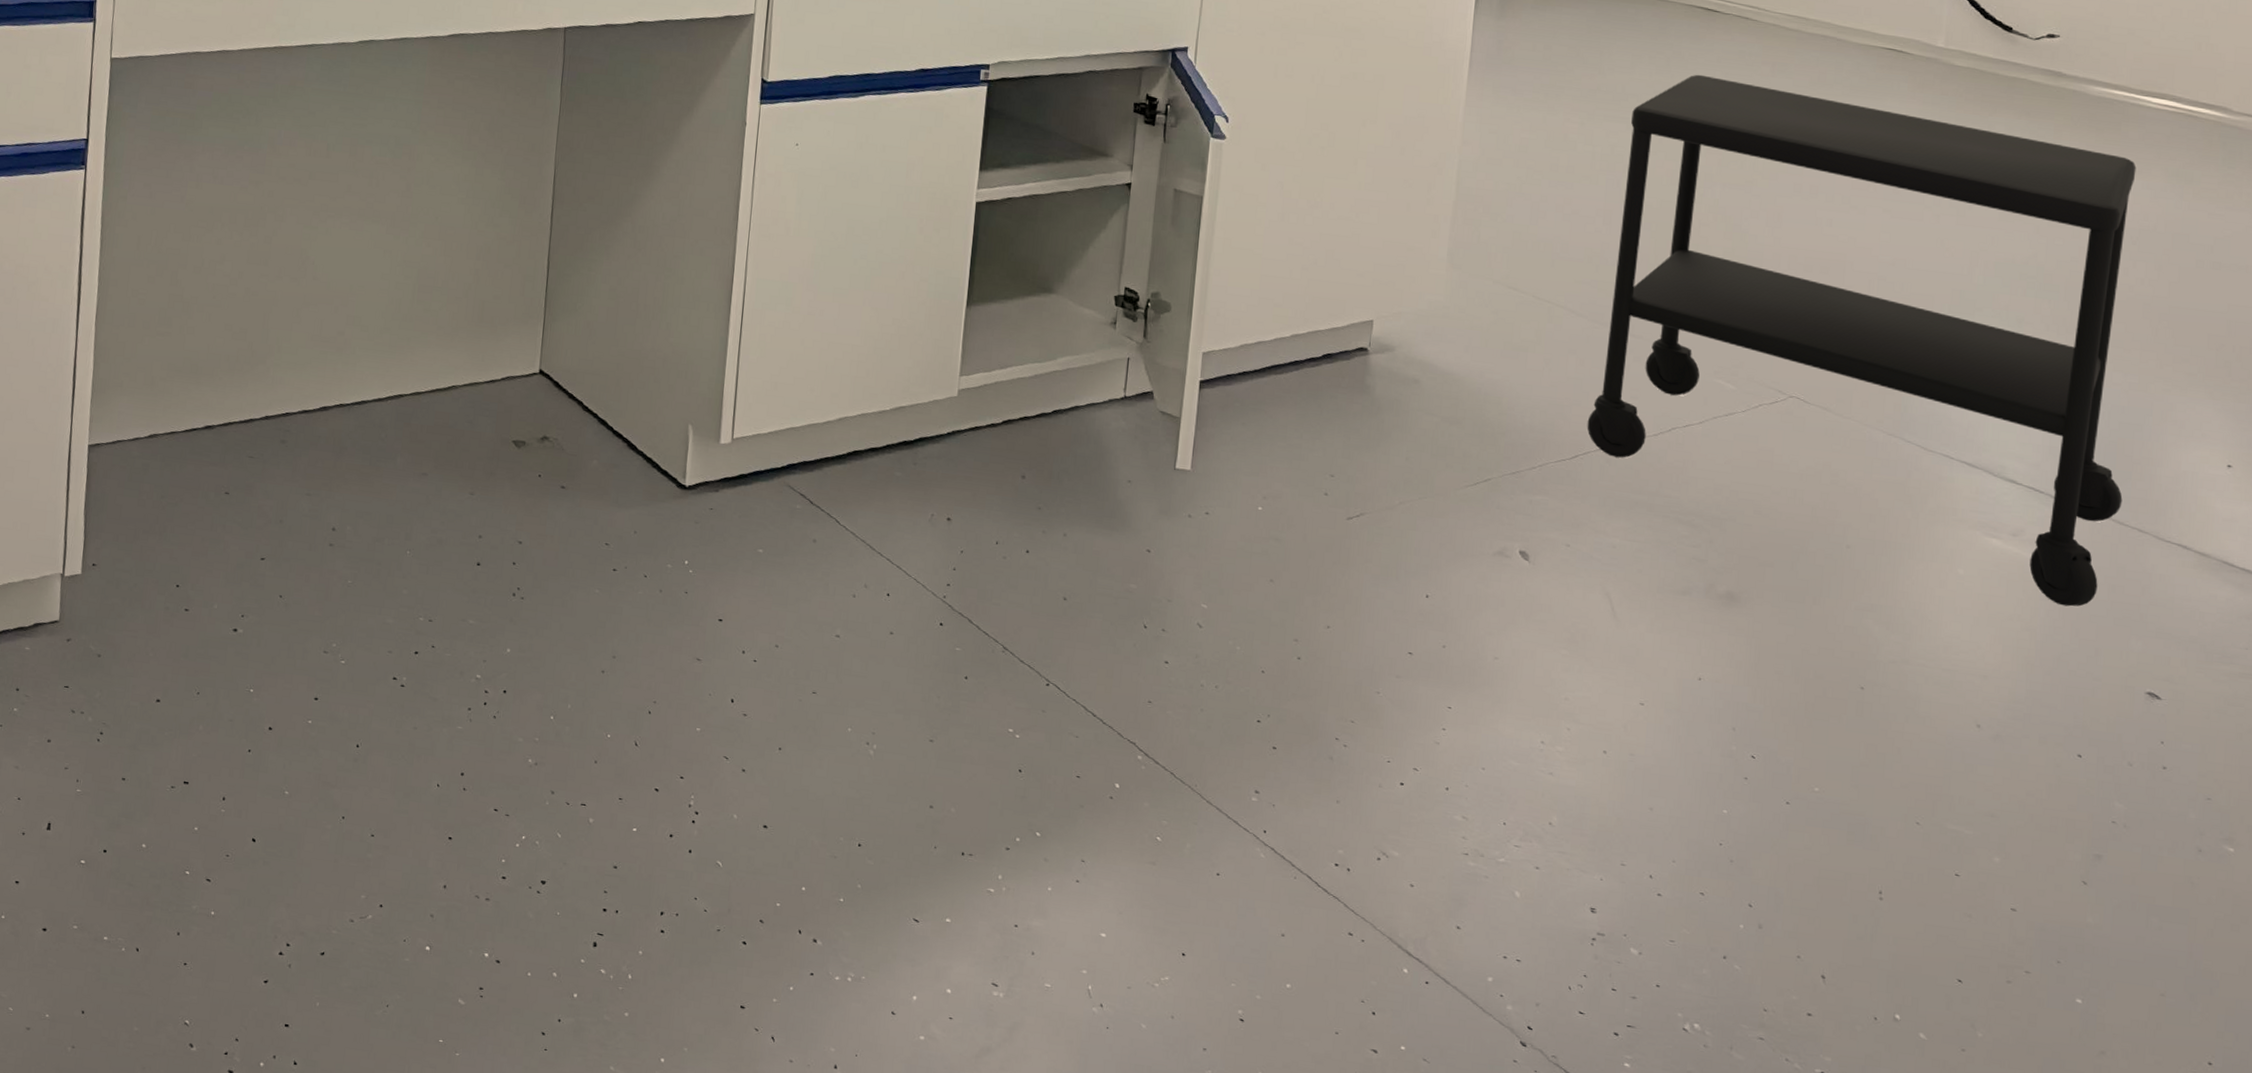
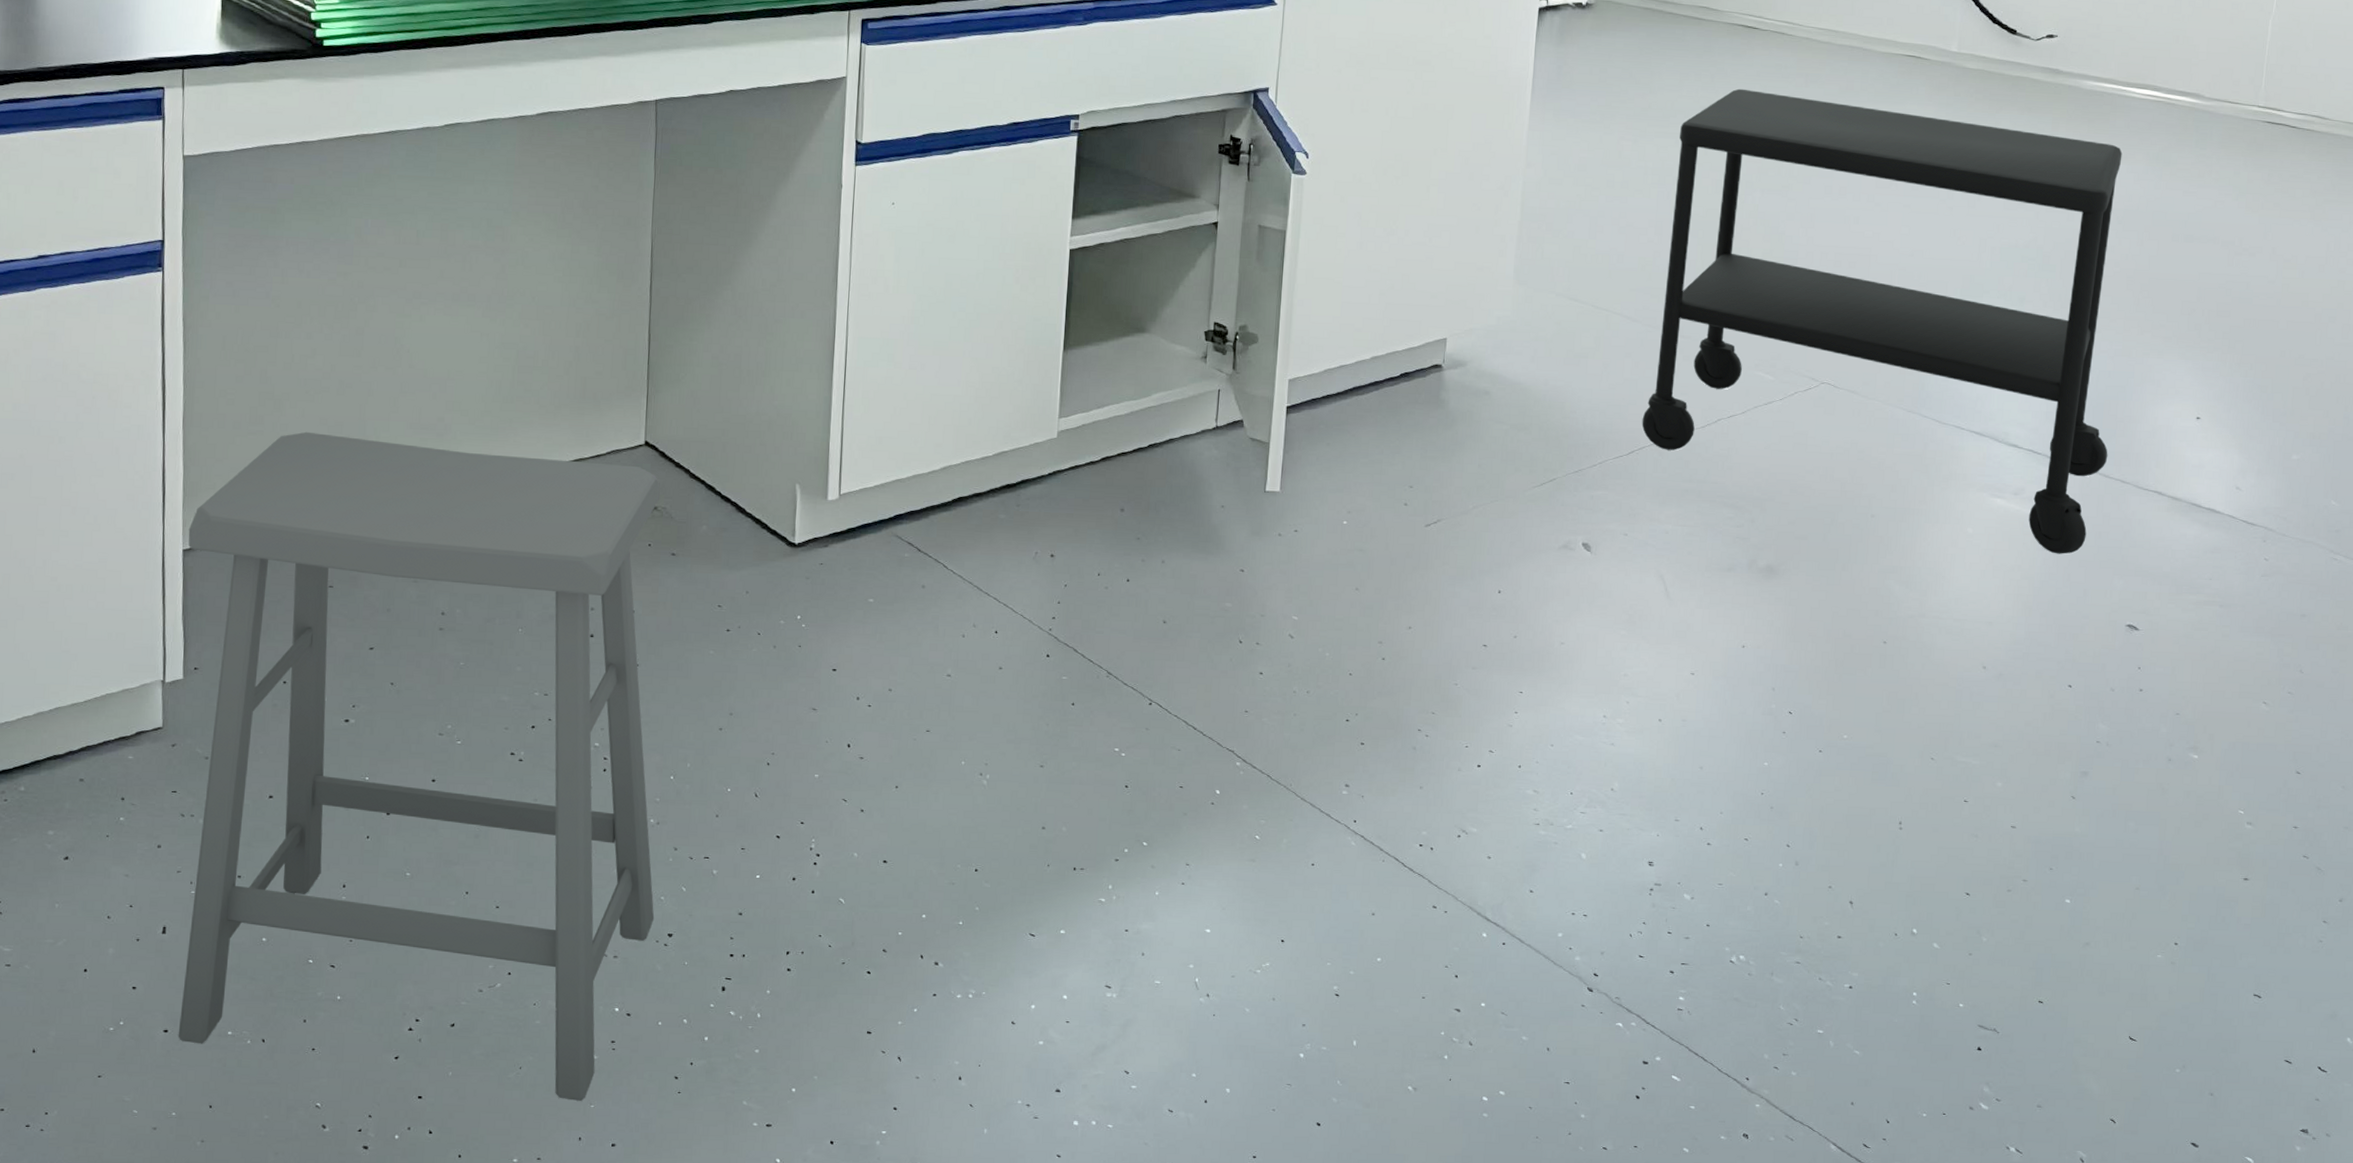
stool: none [56,336,553,1047] -> present [178,431,661,1101]

